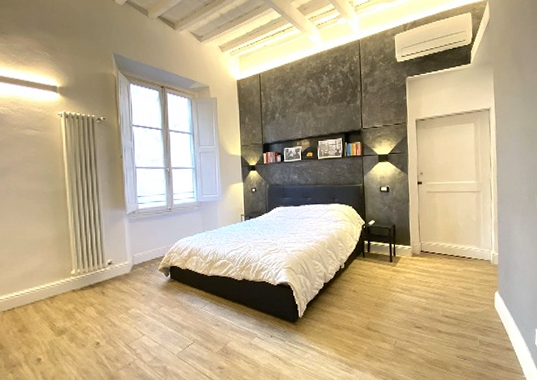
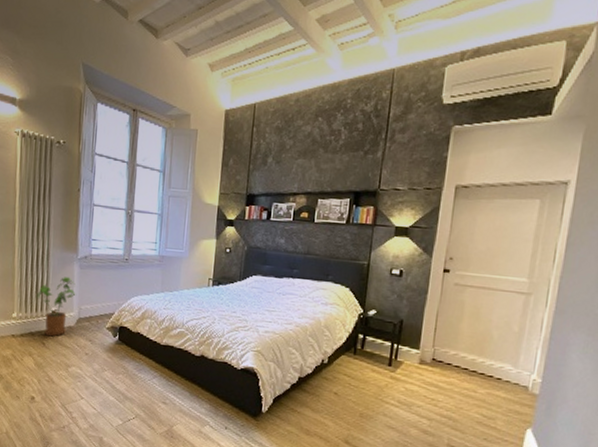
house plant: none [92,231,128,286] -> present [36,277,76,337]

